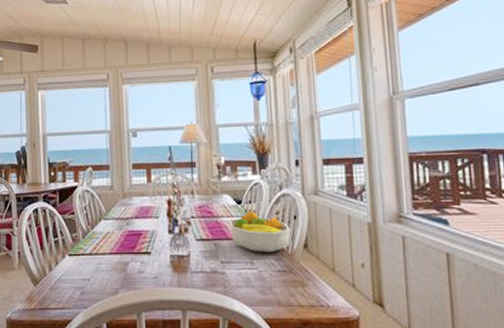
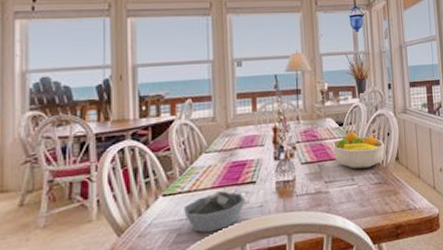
bowl: none [86,257,141,295] -> present [184,190,245,233]

